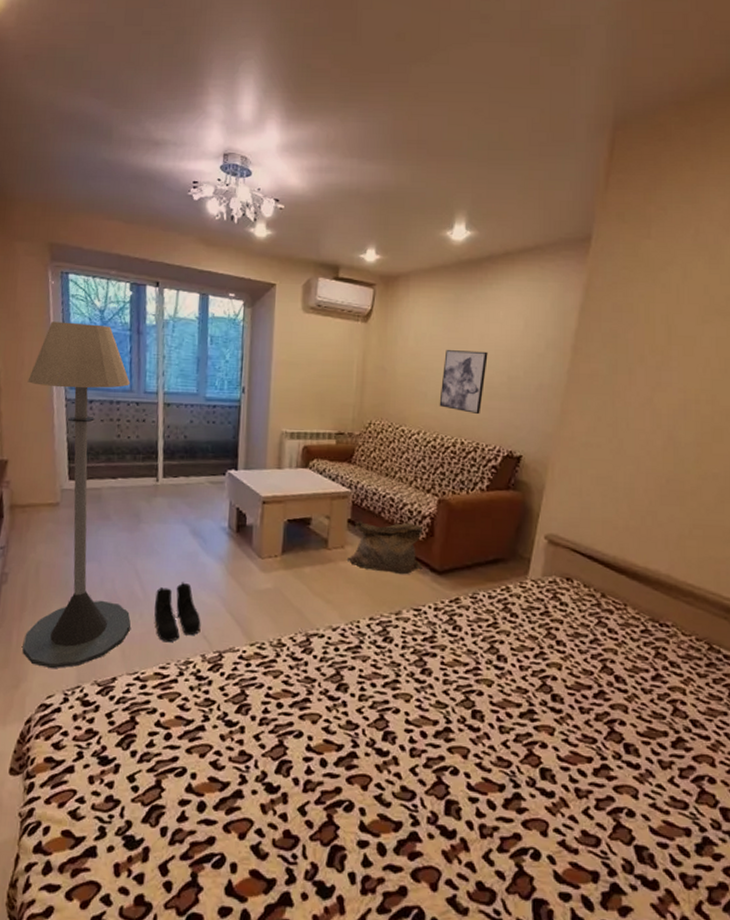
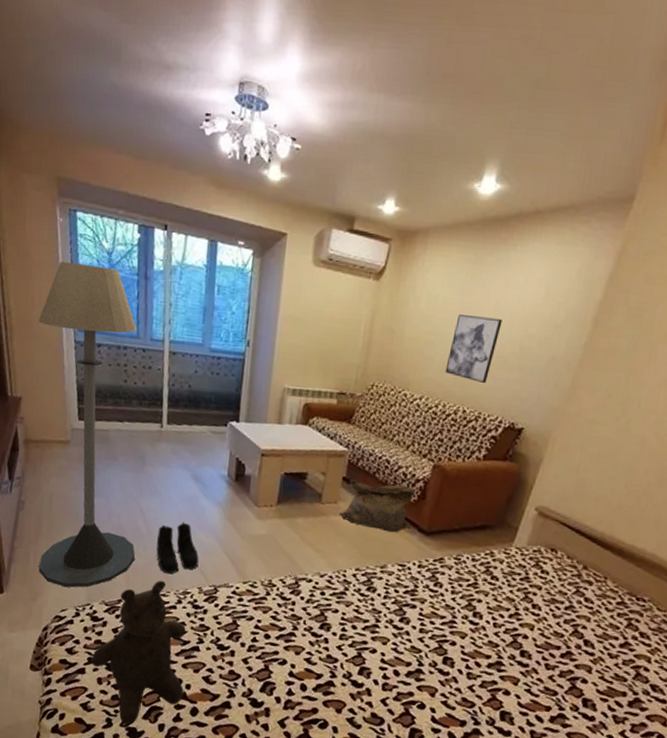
teddy bear: none [81,650,189,833] -> present [91,580,186,725]

